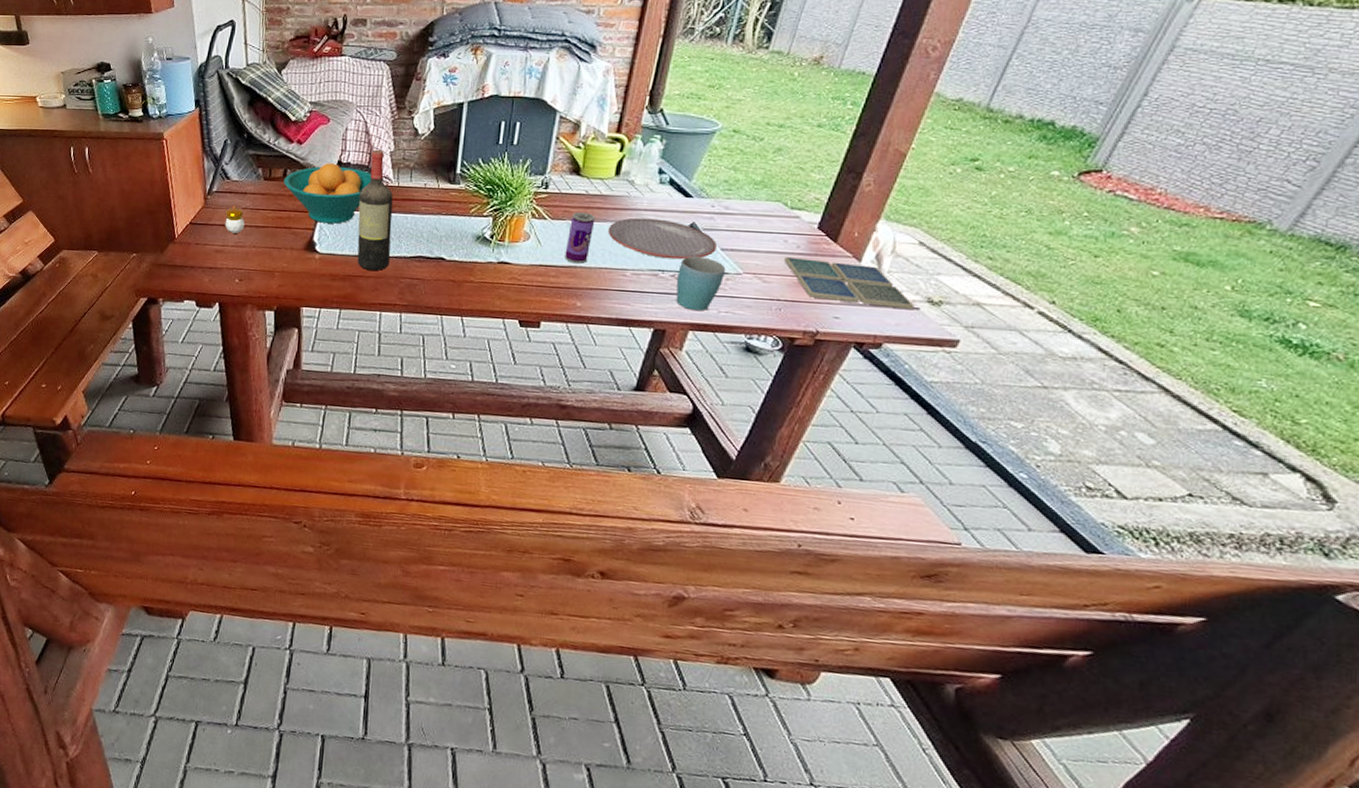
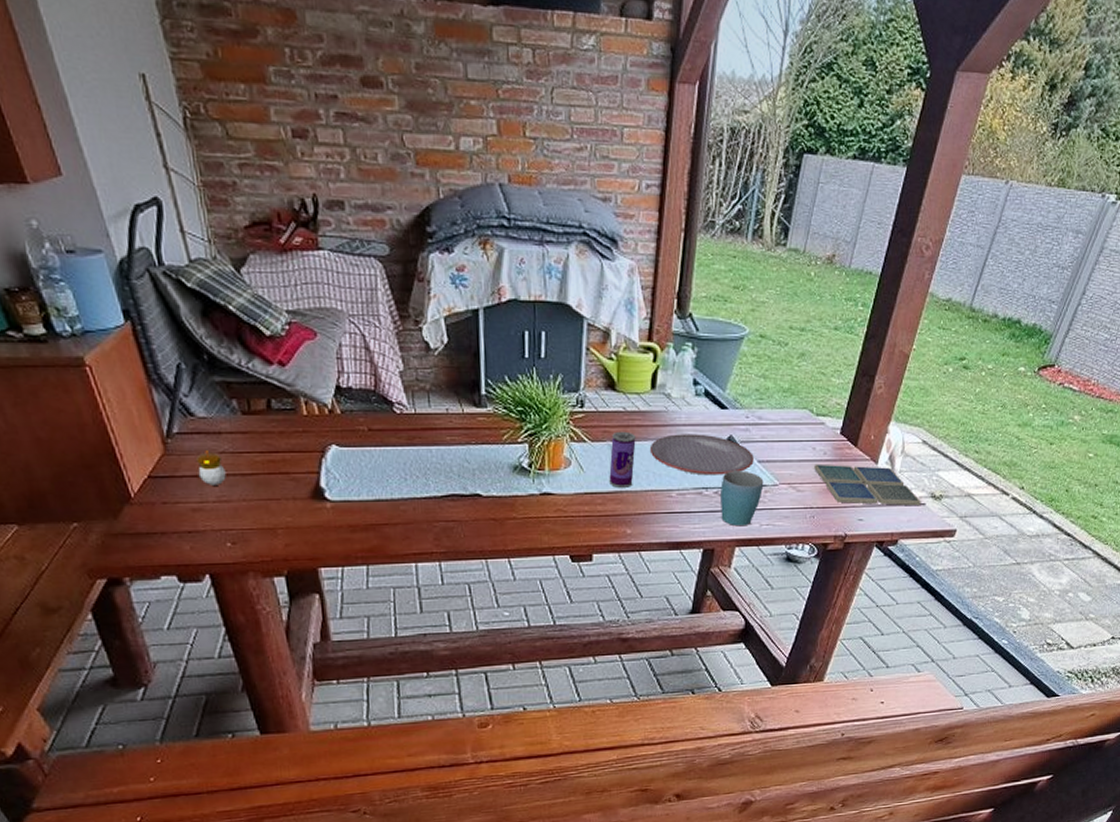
fruit bowl: present [283,163,372,224] -> none [268,389,382,464]
wine bottle: present [357,149,393,271] -> none [369,369,418,517]

